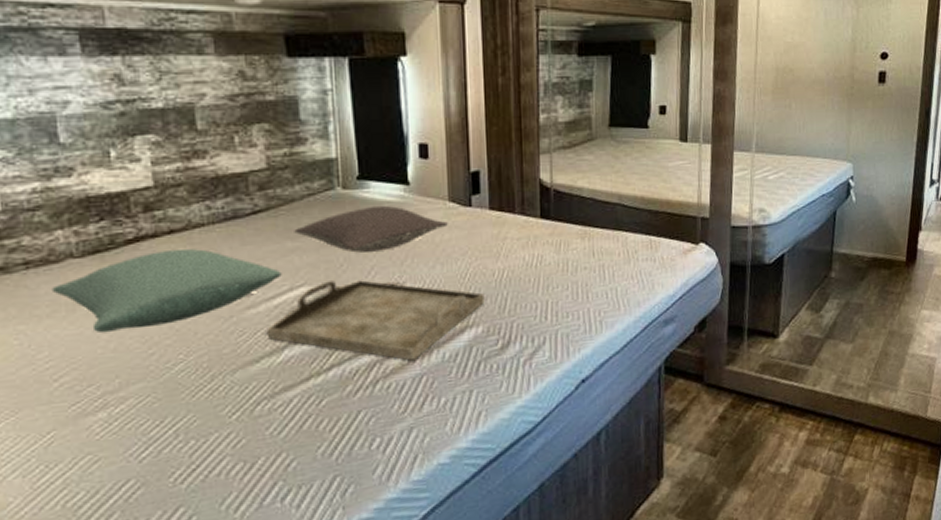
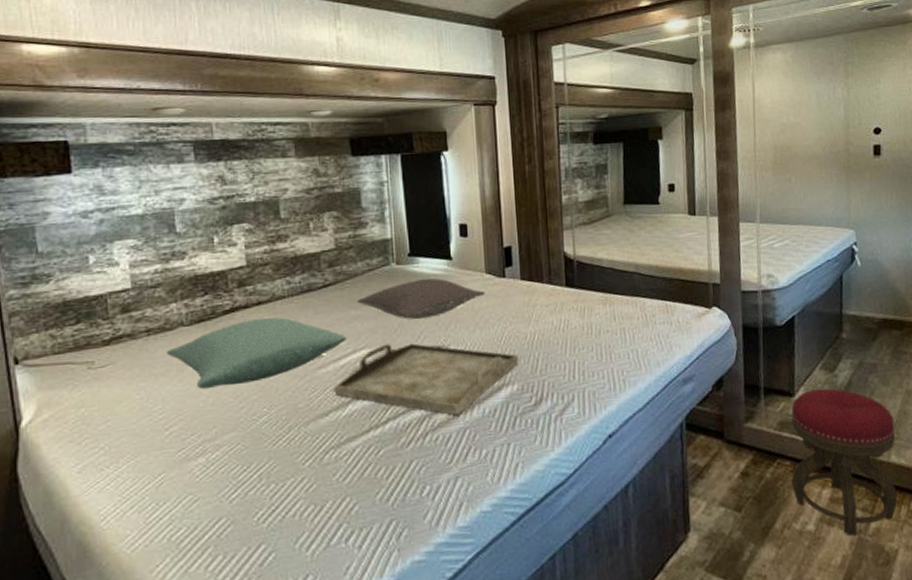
stool: none [769,329,875,477] -> present [791,388,898,536]

